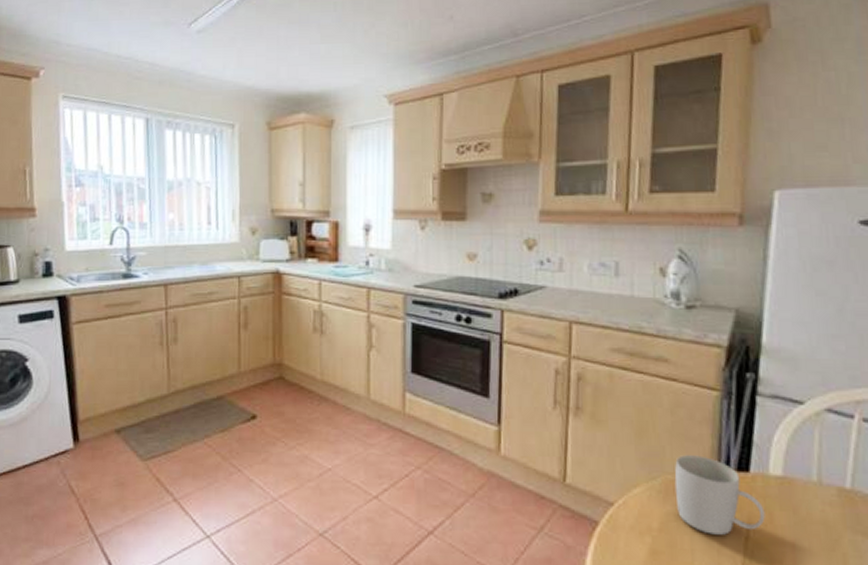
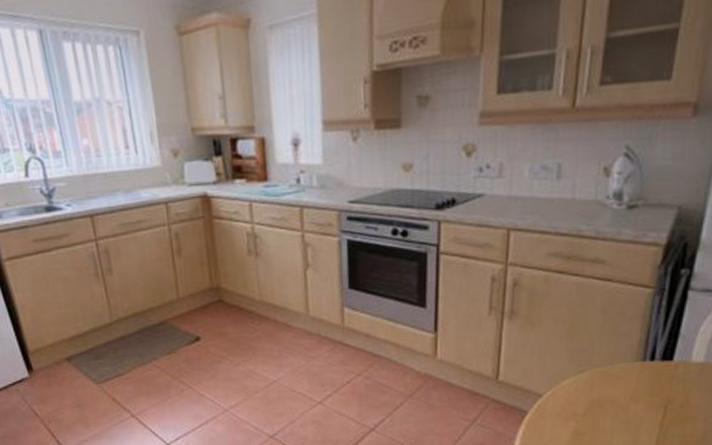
mug: present [674,455,765,535] -> none [601,348,683,416]

